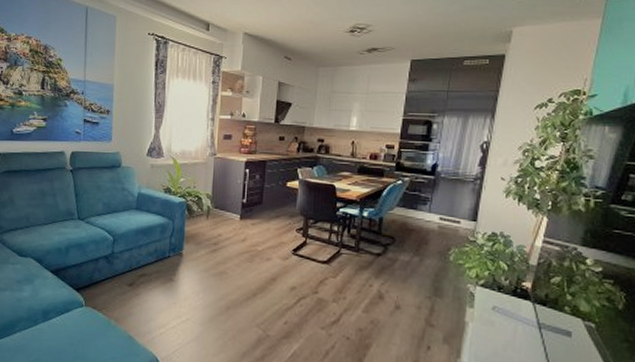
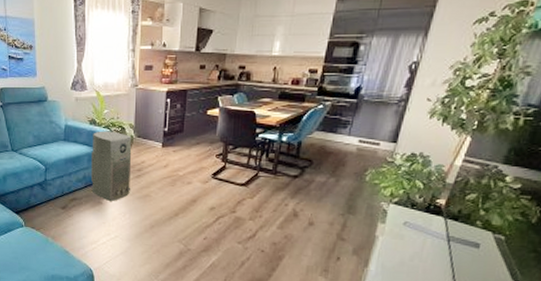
air purifier: none [163,200,208,278] -> present [91,131,132,201]

